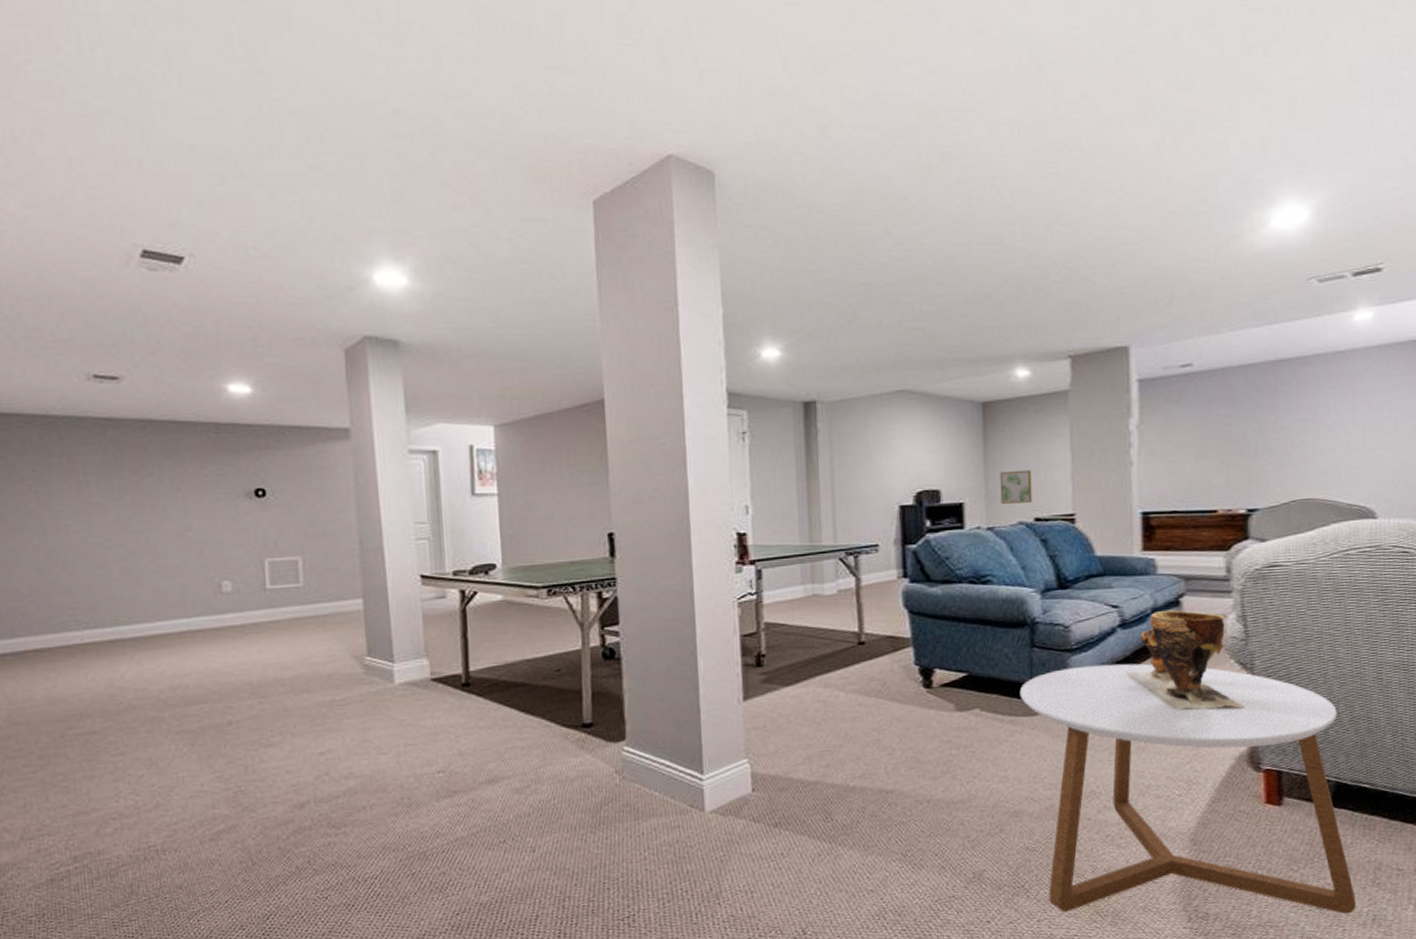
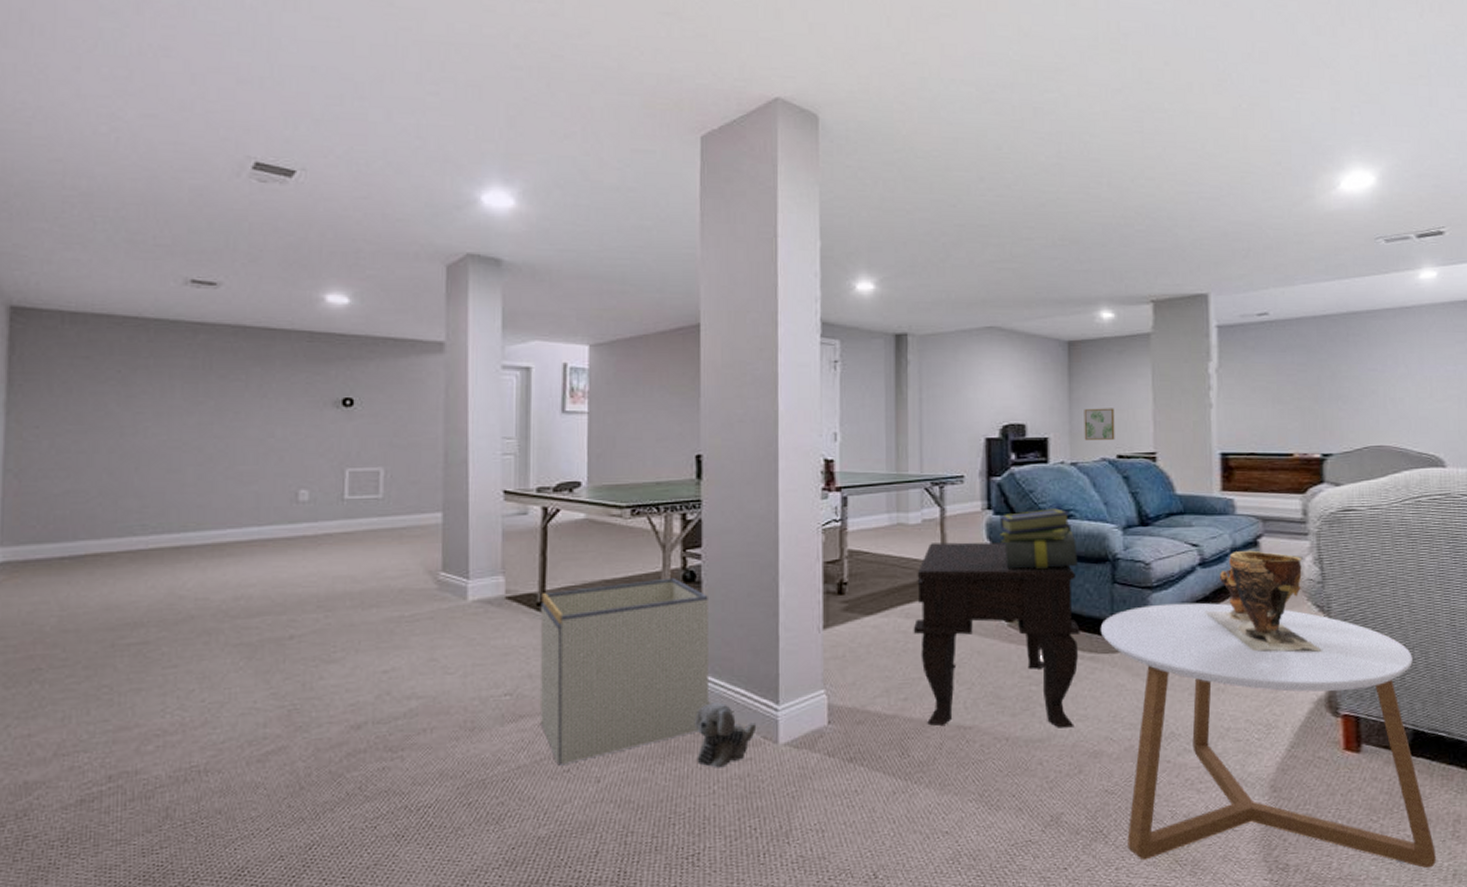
storage bin: none [465,655,635,837] -> present [540,577,708,766]
plush toy: none [622,773,682,836] -> present [695,702,755,768]
side table: none [832,610,999,790] -> present [913,542,1080,728]
stack of books: none [915,574,996,637] -> present [999,508,1078,570]

